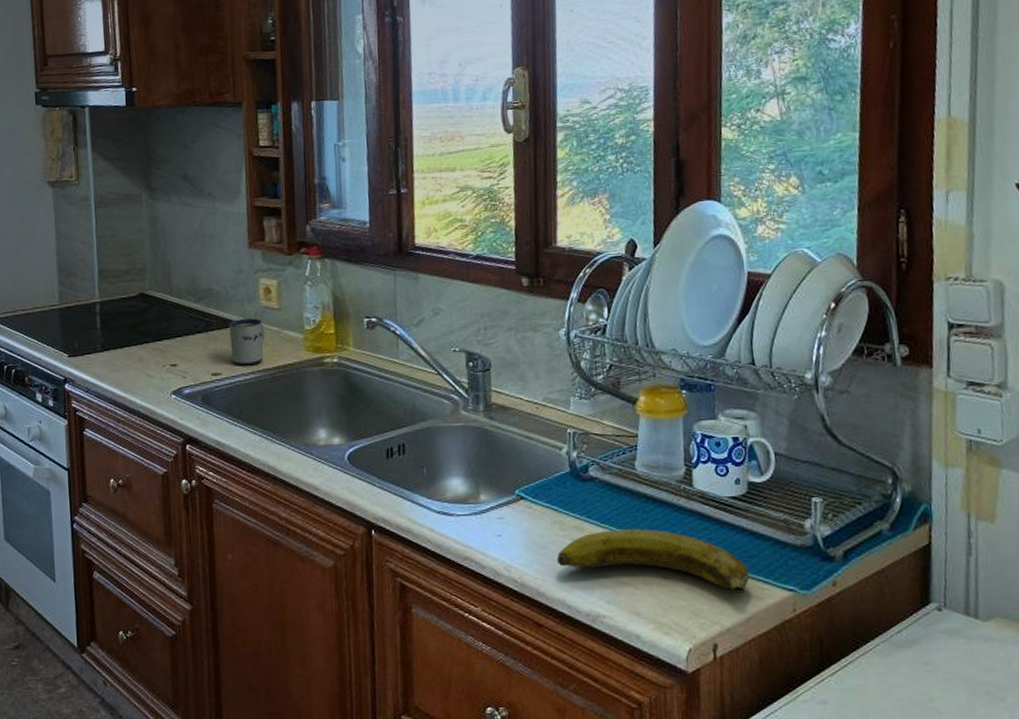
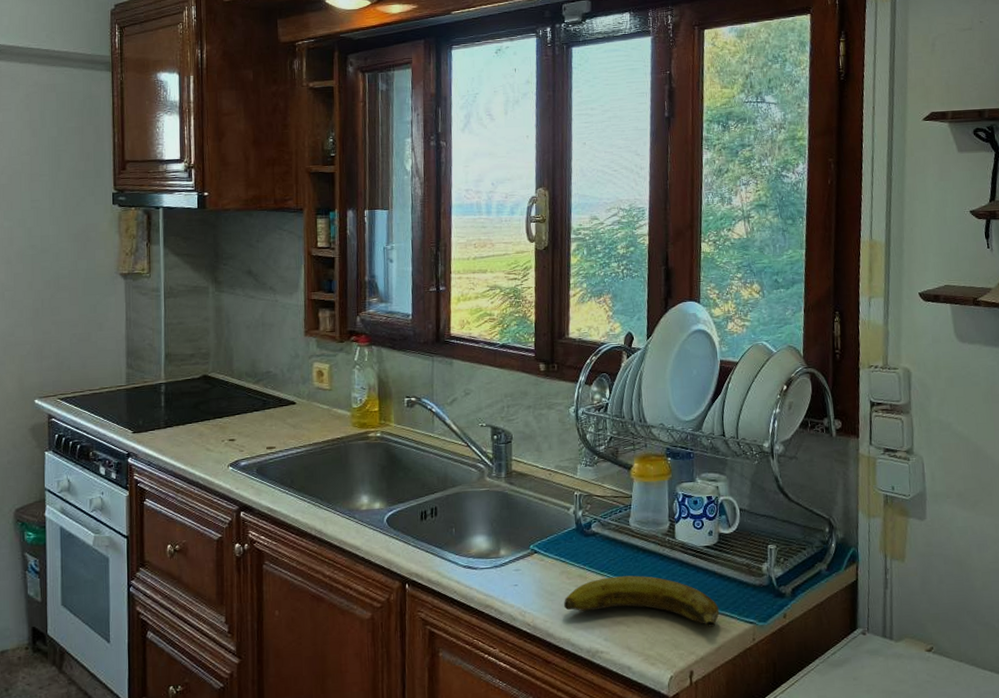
mug: present [229,318,265,366] -> none [284,398,317,440]

